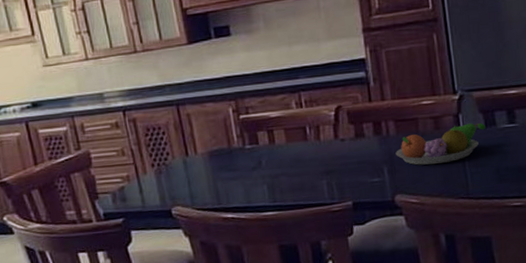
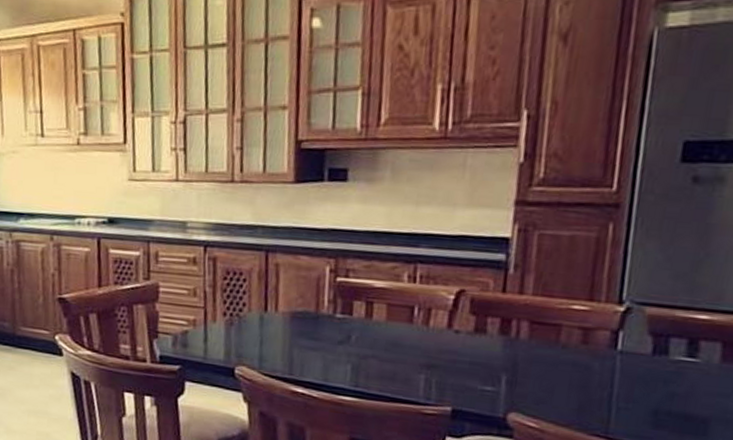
fruit bowl: present [395,123,486,165] -> none [521,343,653,388]

